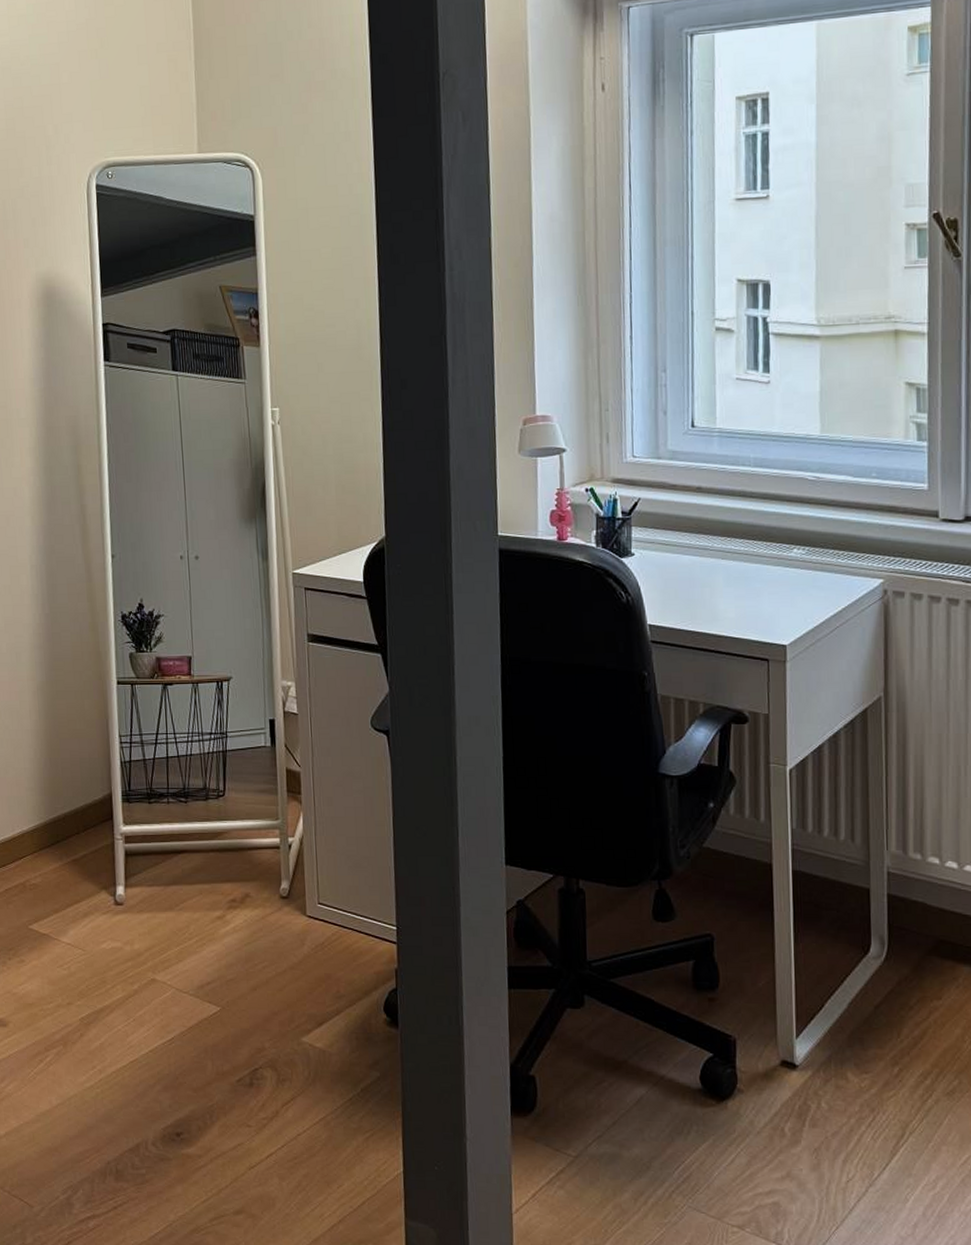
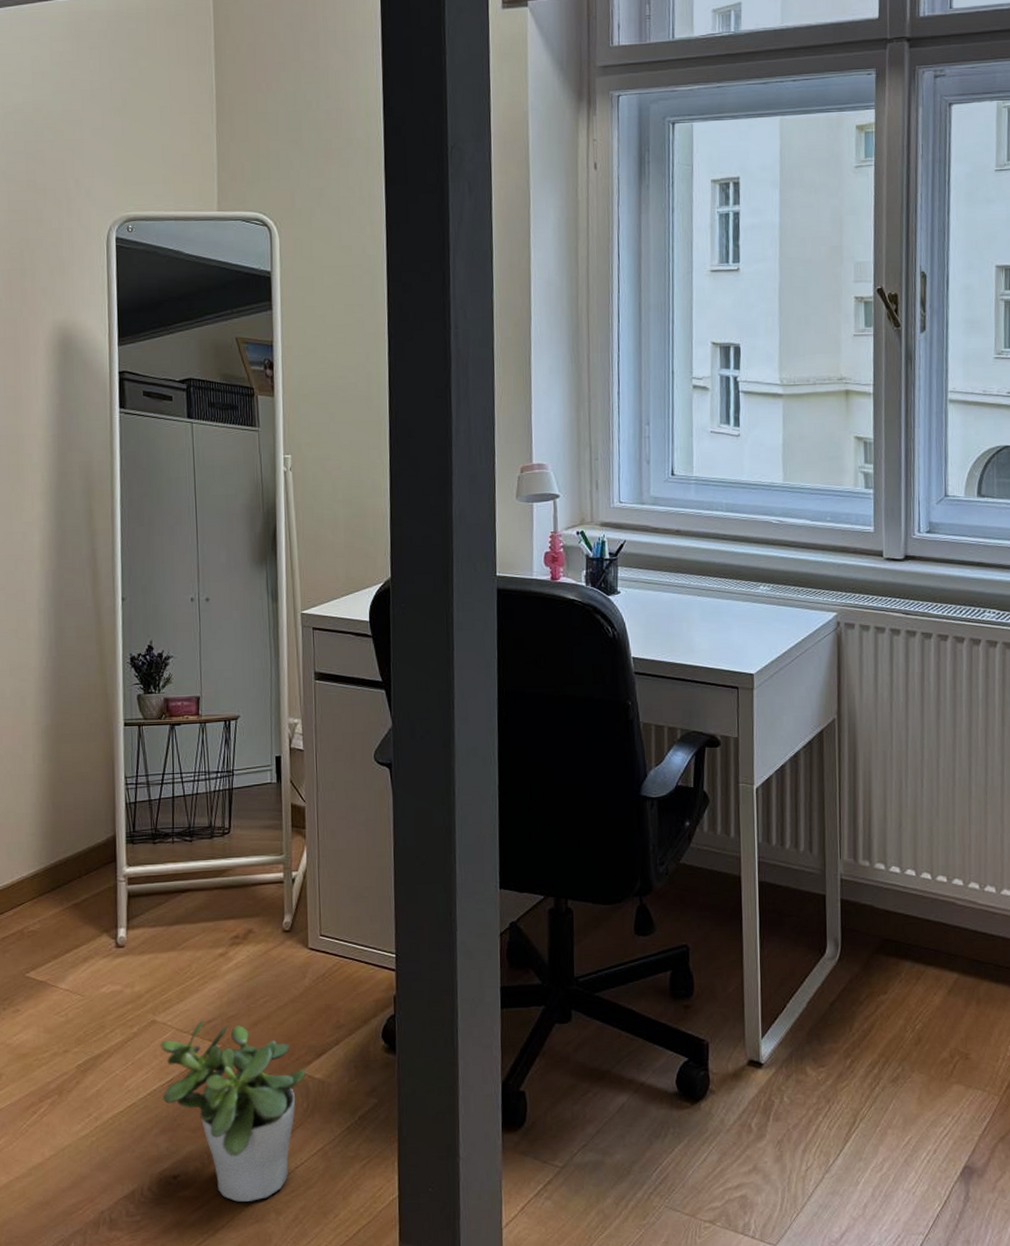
potted plant: none [161,982,306,1166] -> present [160,1020,306,1203]

